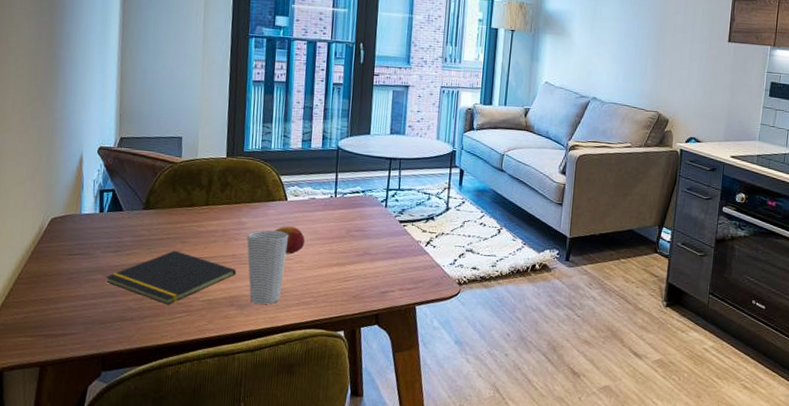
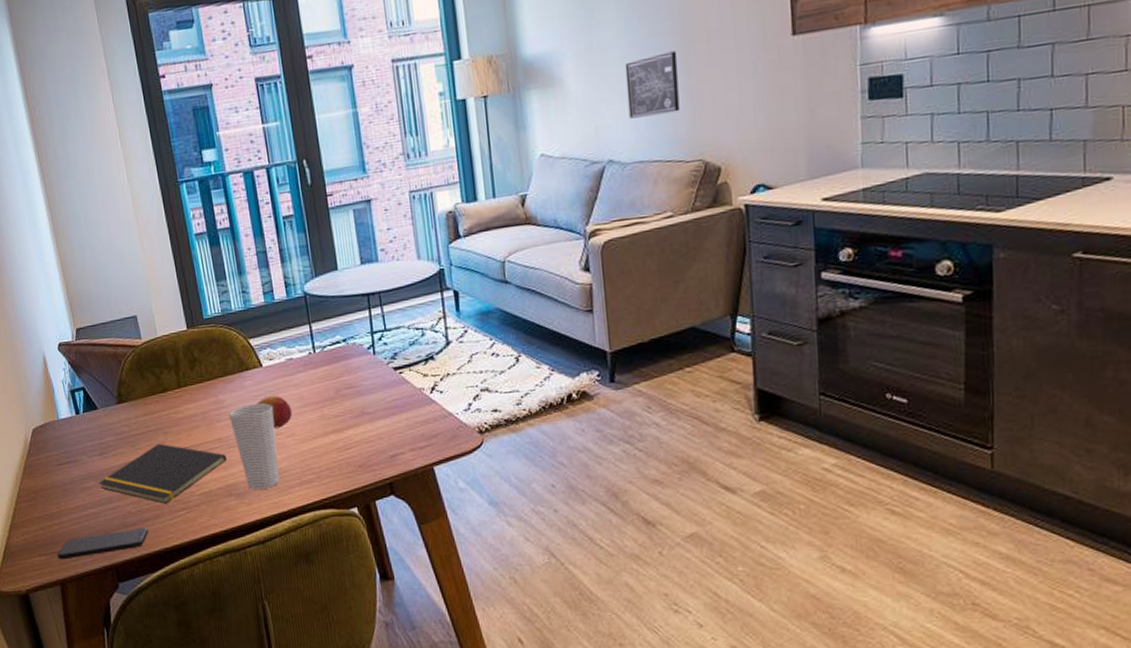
smartphone: none [44,323,145,344] -> present [57,527,149,560]
wall art: none [612,32,652,75] -> present [624,51,680,119]

